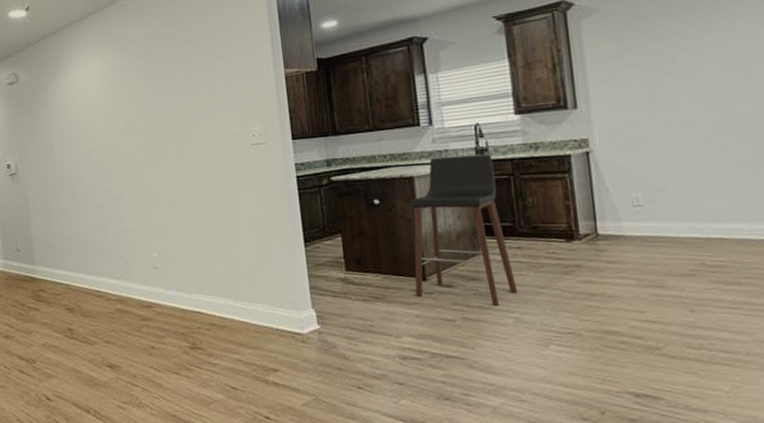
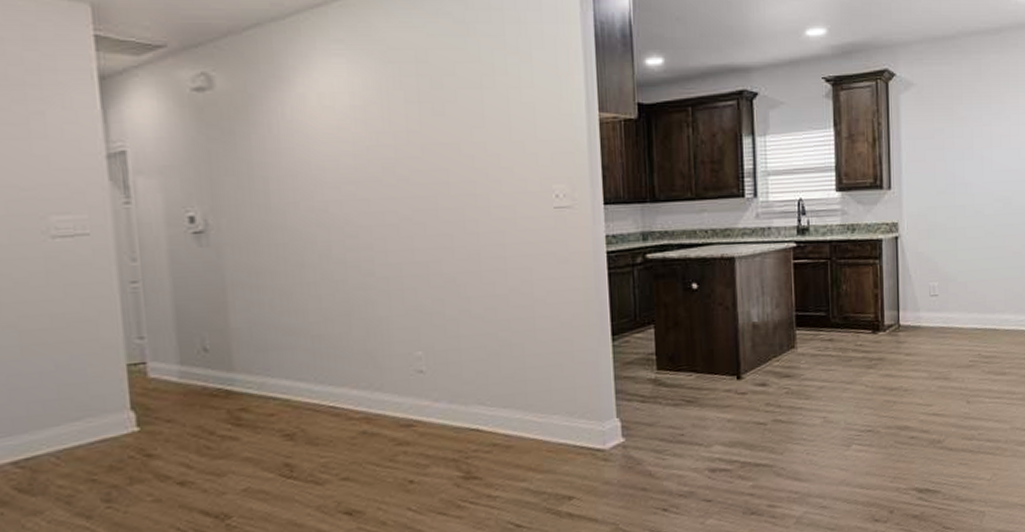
bar stool: present [410,154,518,306] -> none [729,234,827,405]

